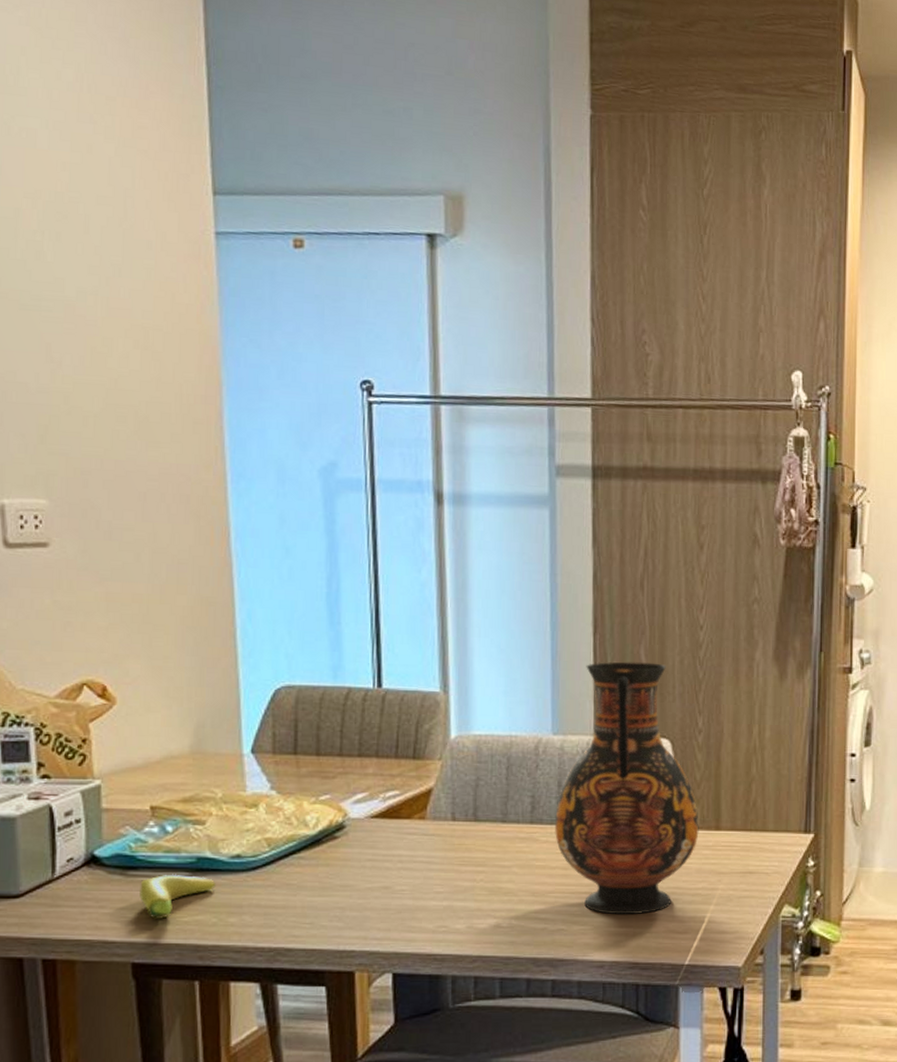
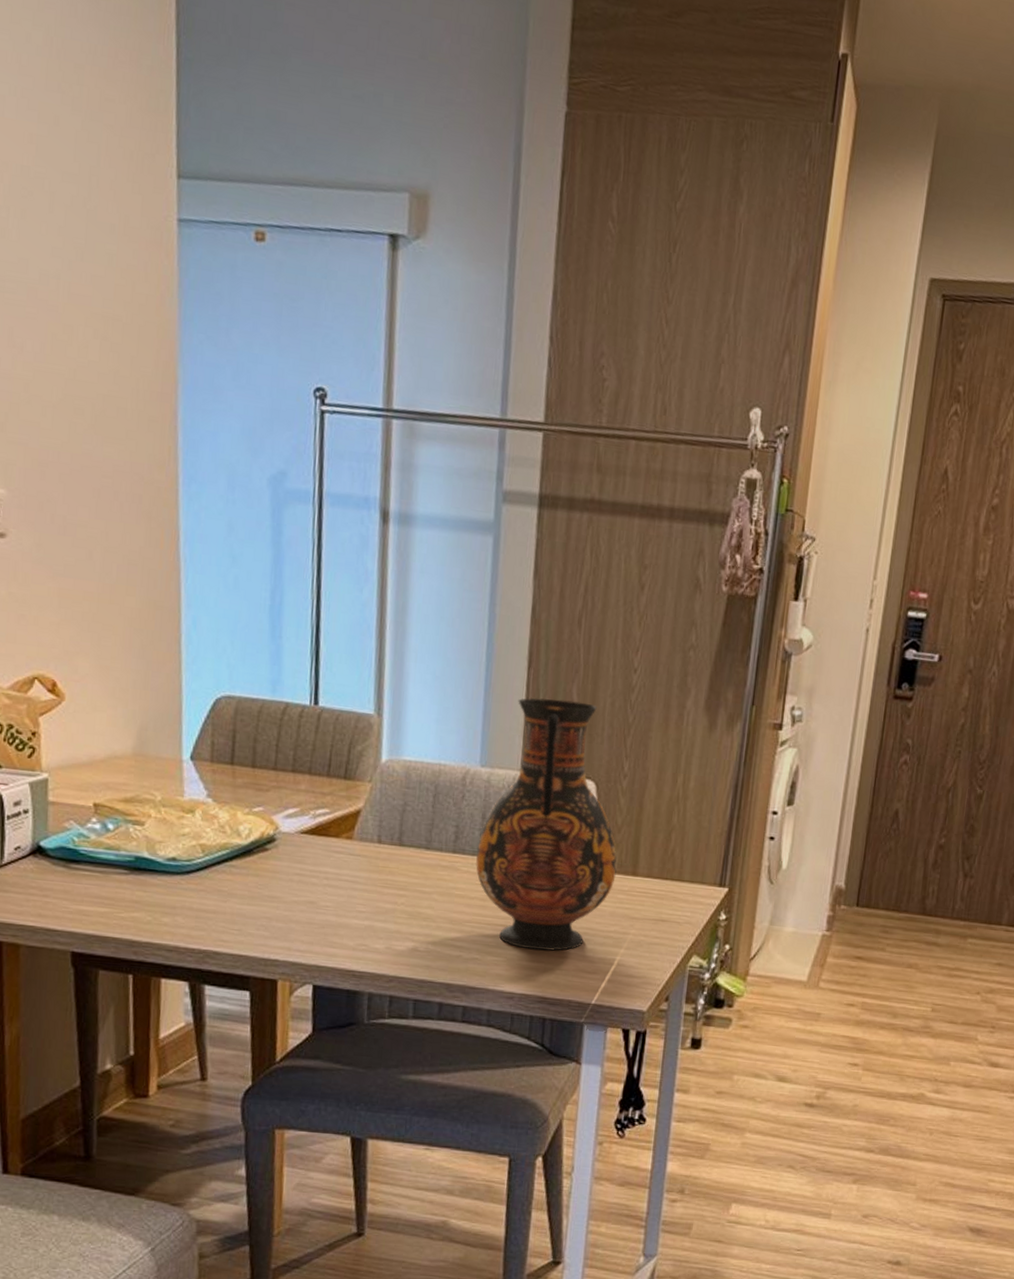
banana: present [138,874,216,920] -> none [80,870,152,913]

